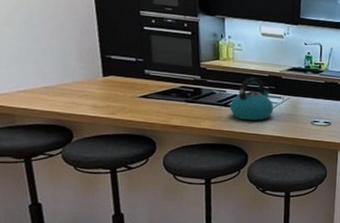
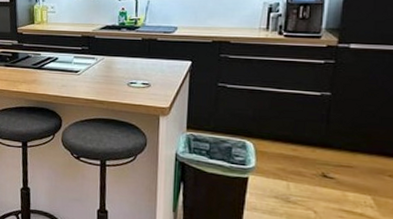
kettle: present [229,77,274,121] -> none [43,39,87,84]

